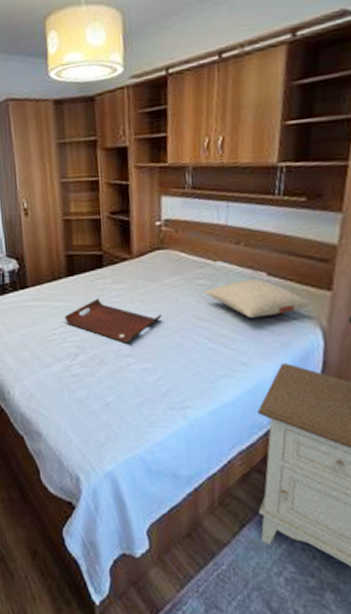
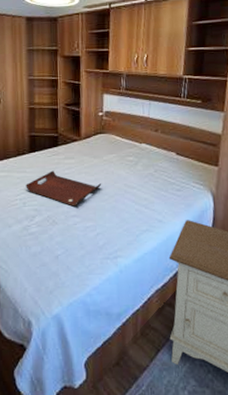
pillow: present [205,279,309,318] -> none [133,157,203,186]

